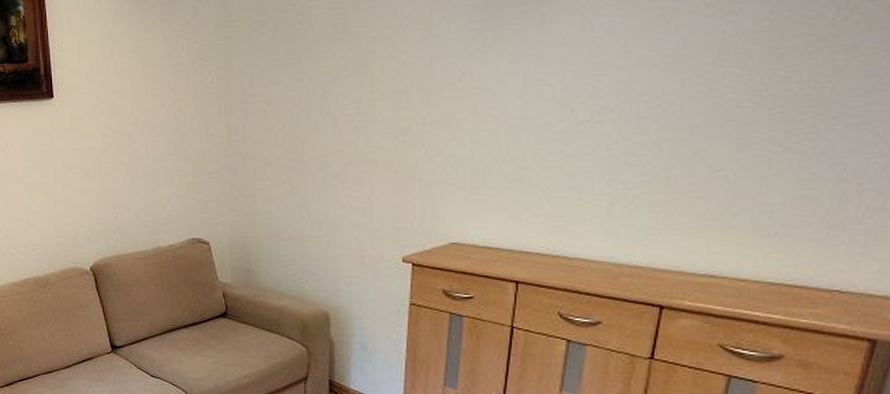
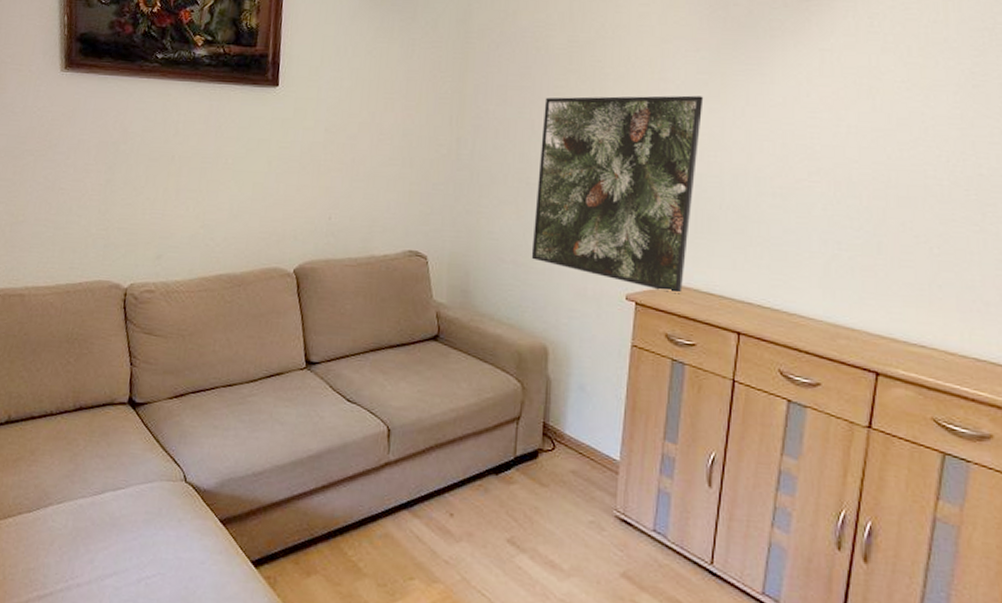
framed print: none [307,47,477,252] -> present [531,95,704,295]

